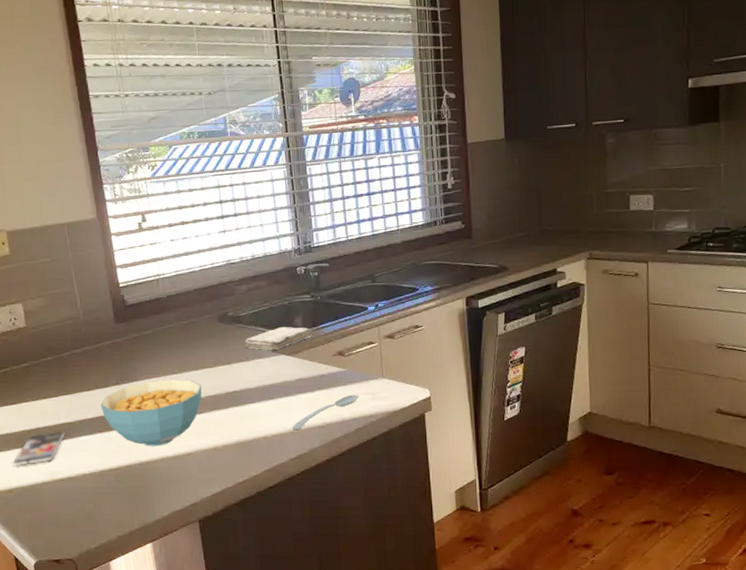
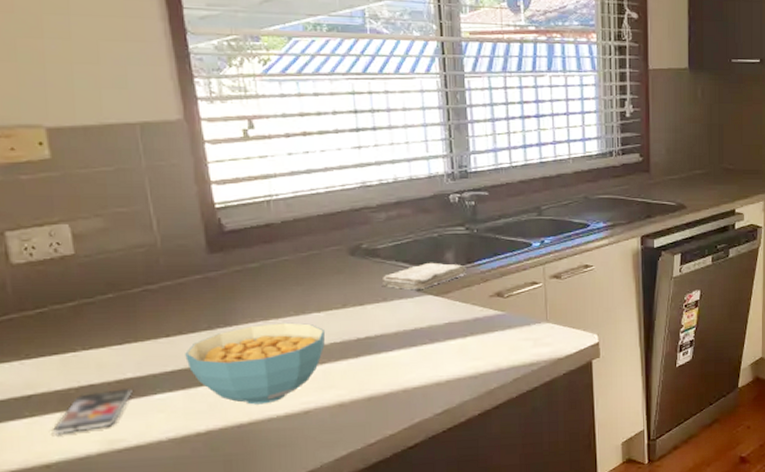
spoon: present [292,394,359,430] -> none [438,340,519,381]

